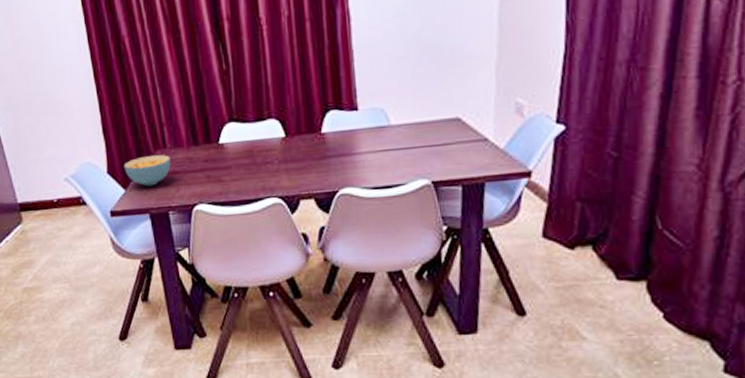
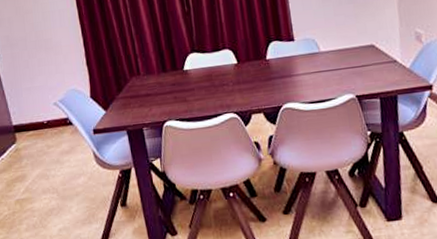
cereal bowl: present [123,154,171,187] -> none [104,81,144,108]

